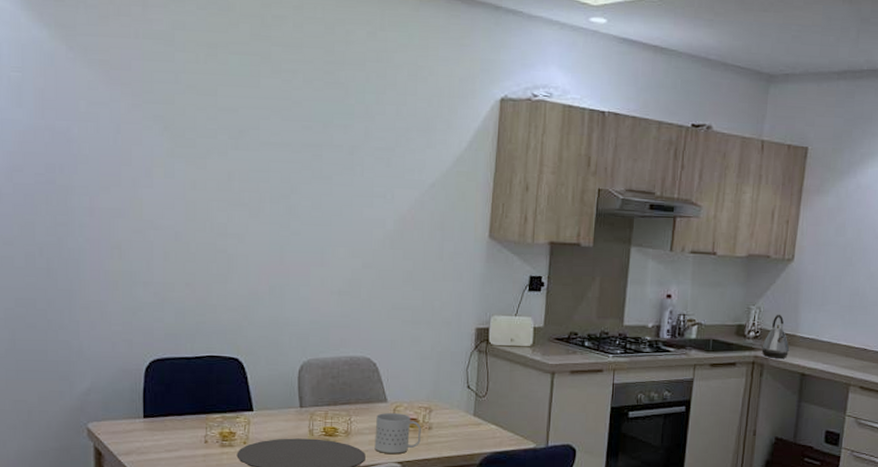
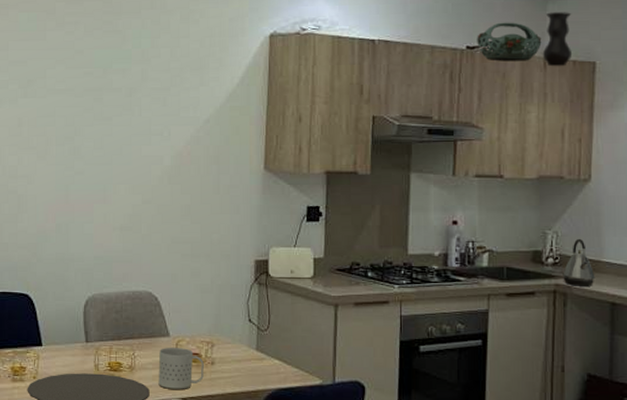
decorative basket: none [702,102,762,143] -> present [477,22,542,61]
vase: none [760,96,791,150] -> present [542,12,573,67]

